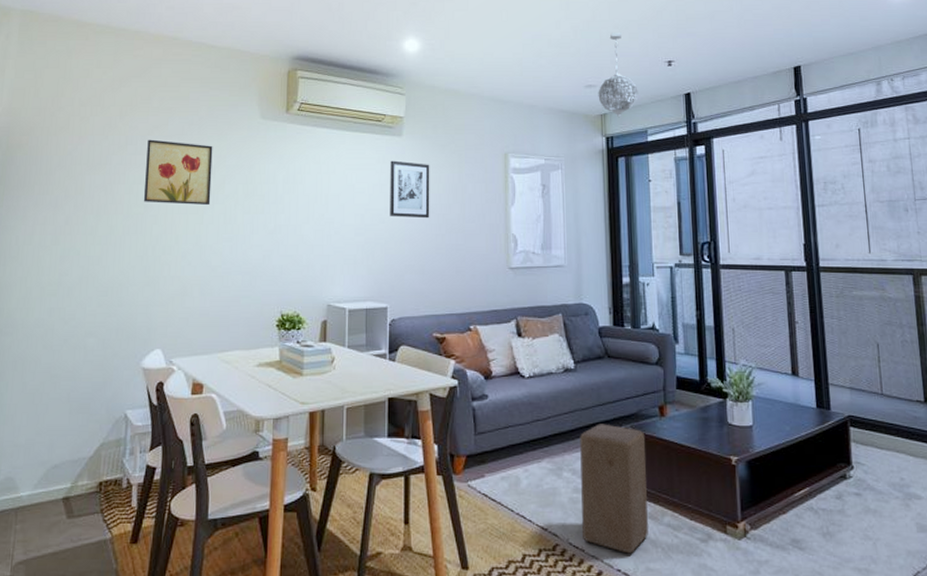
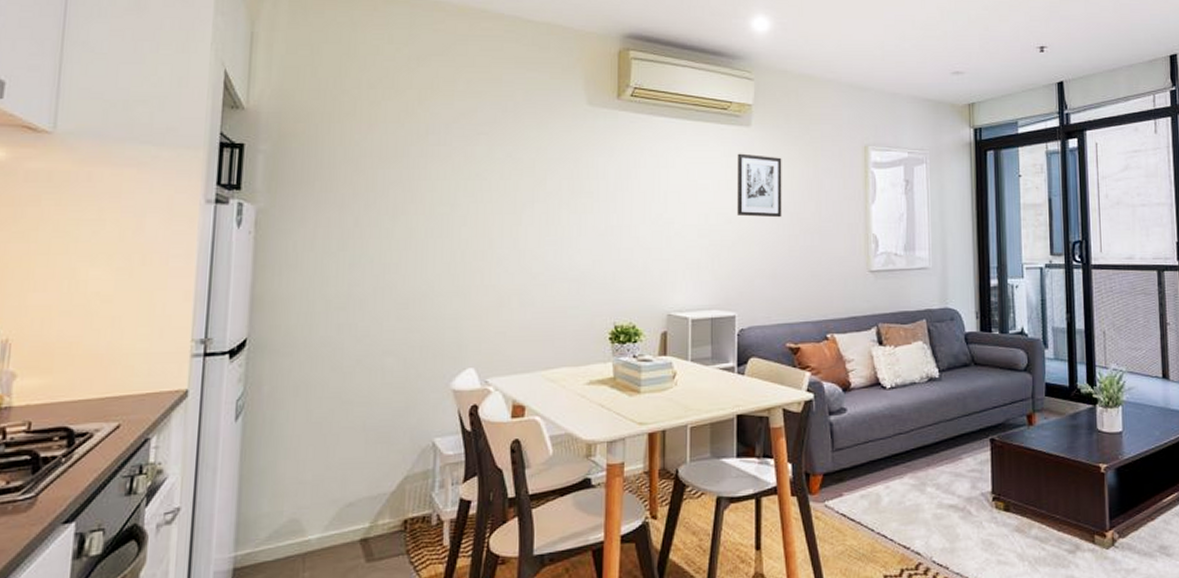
wall art: present [144,139,213,206] -> none [450,128,532,205]
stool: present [580,424,648,554] -> none [944,435,1015,569]
pendant light: present [598,33,638,118] -> none [966,14,1009,108]

